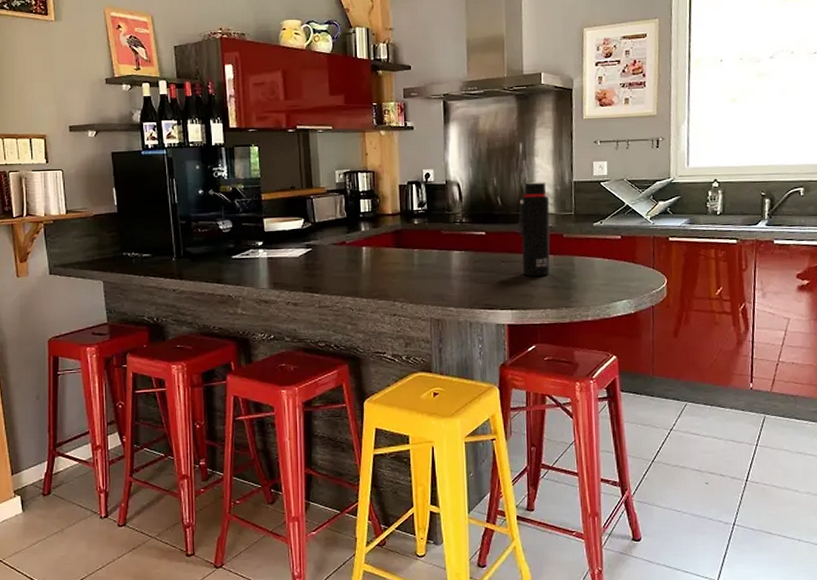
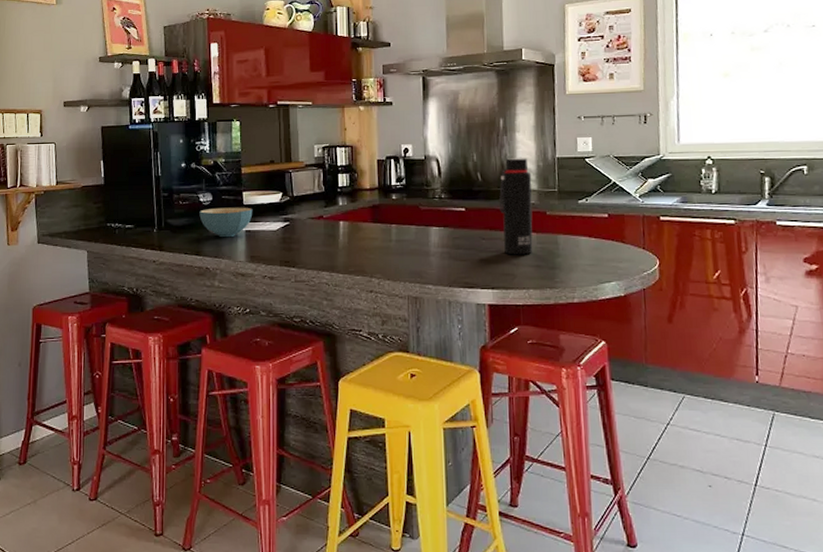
cereal bowl: none [219,234,275,265] -> present [199,207,253,238]

